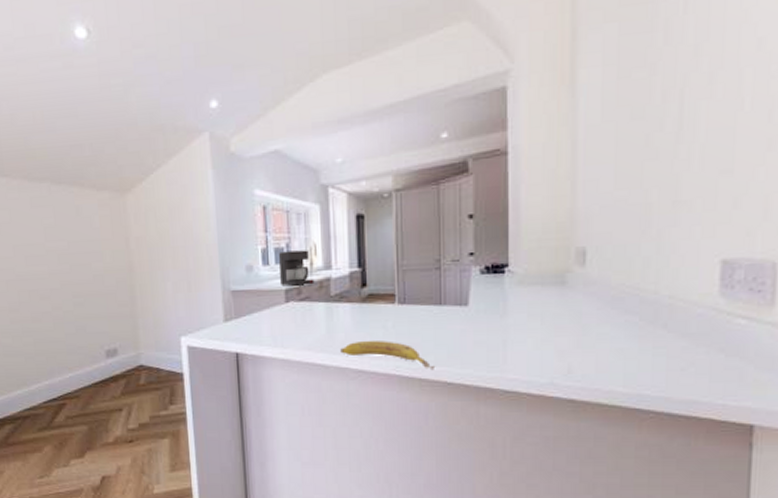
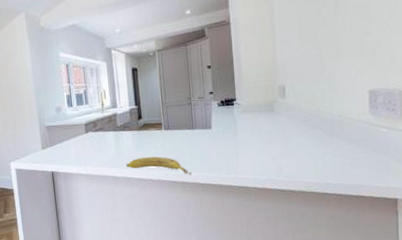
coffee maker: present [279,250,315,286] -> none [79,94,106,122]

